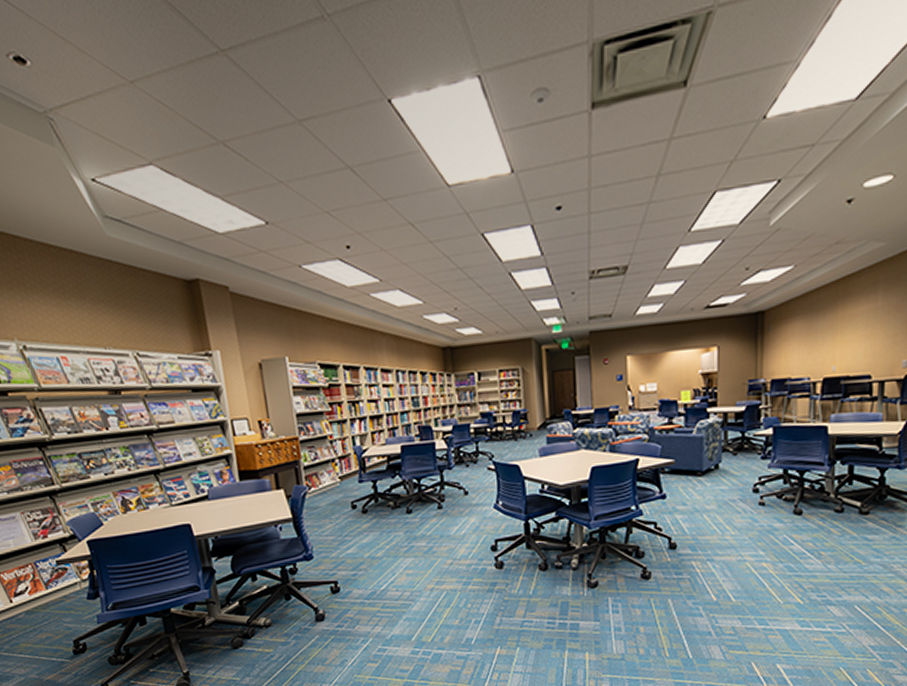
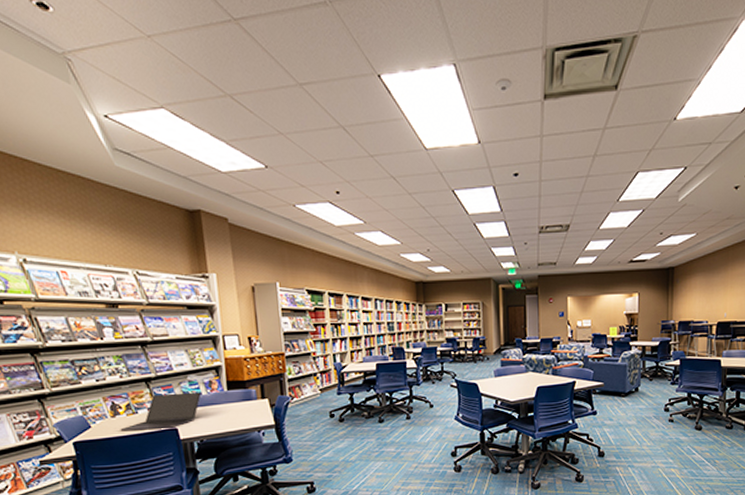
laptop: none [132,484,213,529] -> present [120,392,201,432]

